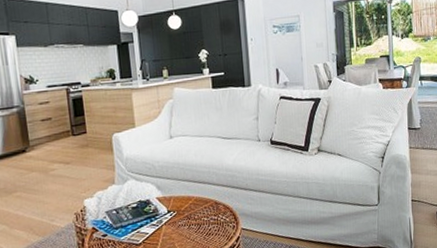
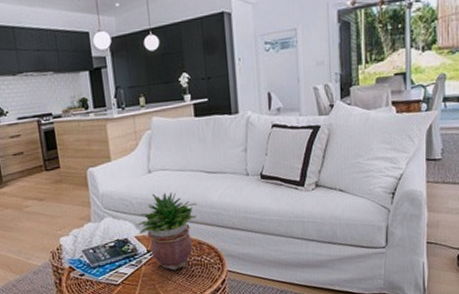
potted plant: none [158,155,215,230] -> present [137,191,198,271]

